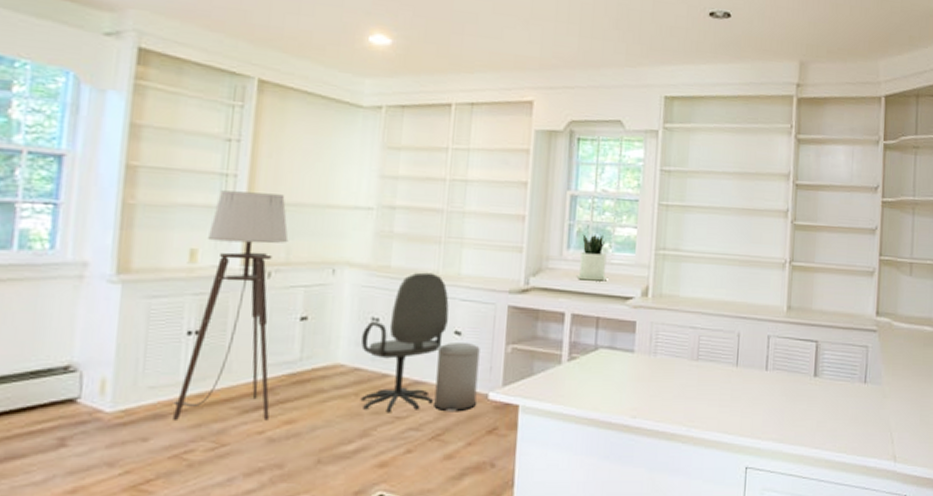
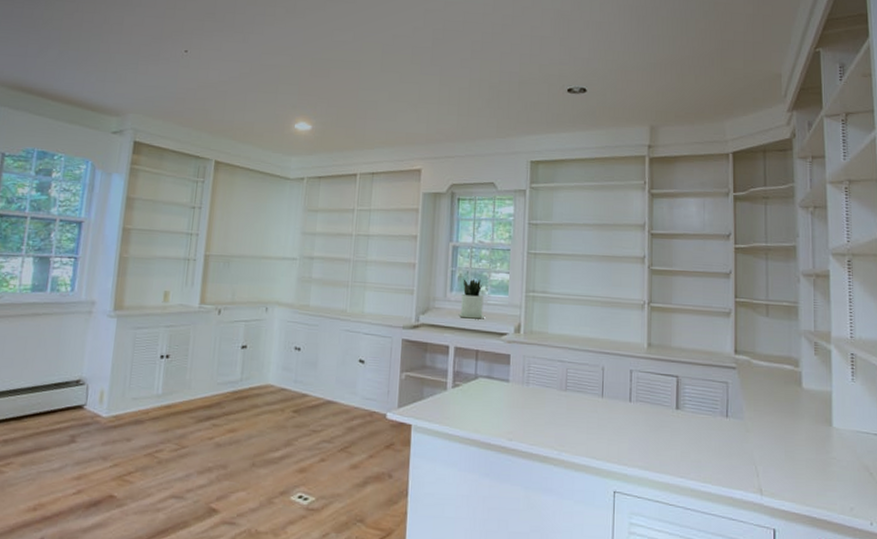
floor lamp: present [172,190,289,422] -> none [148,246,234,429]
office chair: present [360,272,449,413] -> none [285,310,355,427]
pedal bin: present [434,341,480,412] -> none [343,369,380,429]

